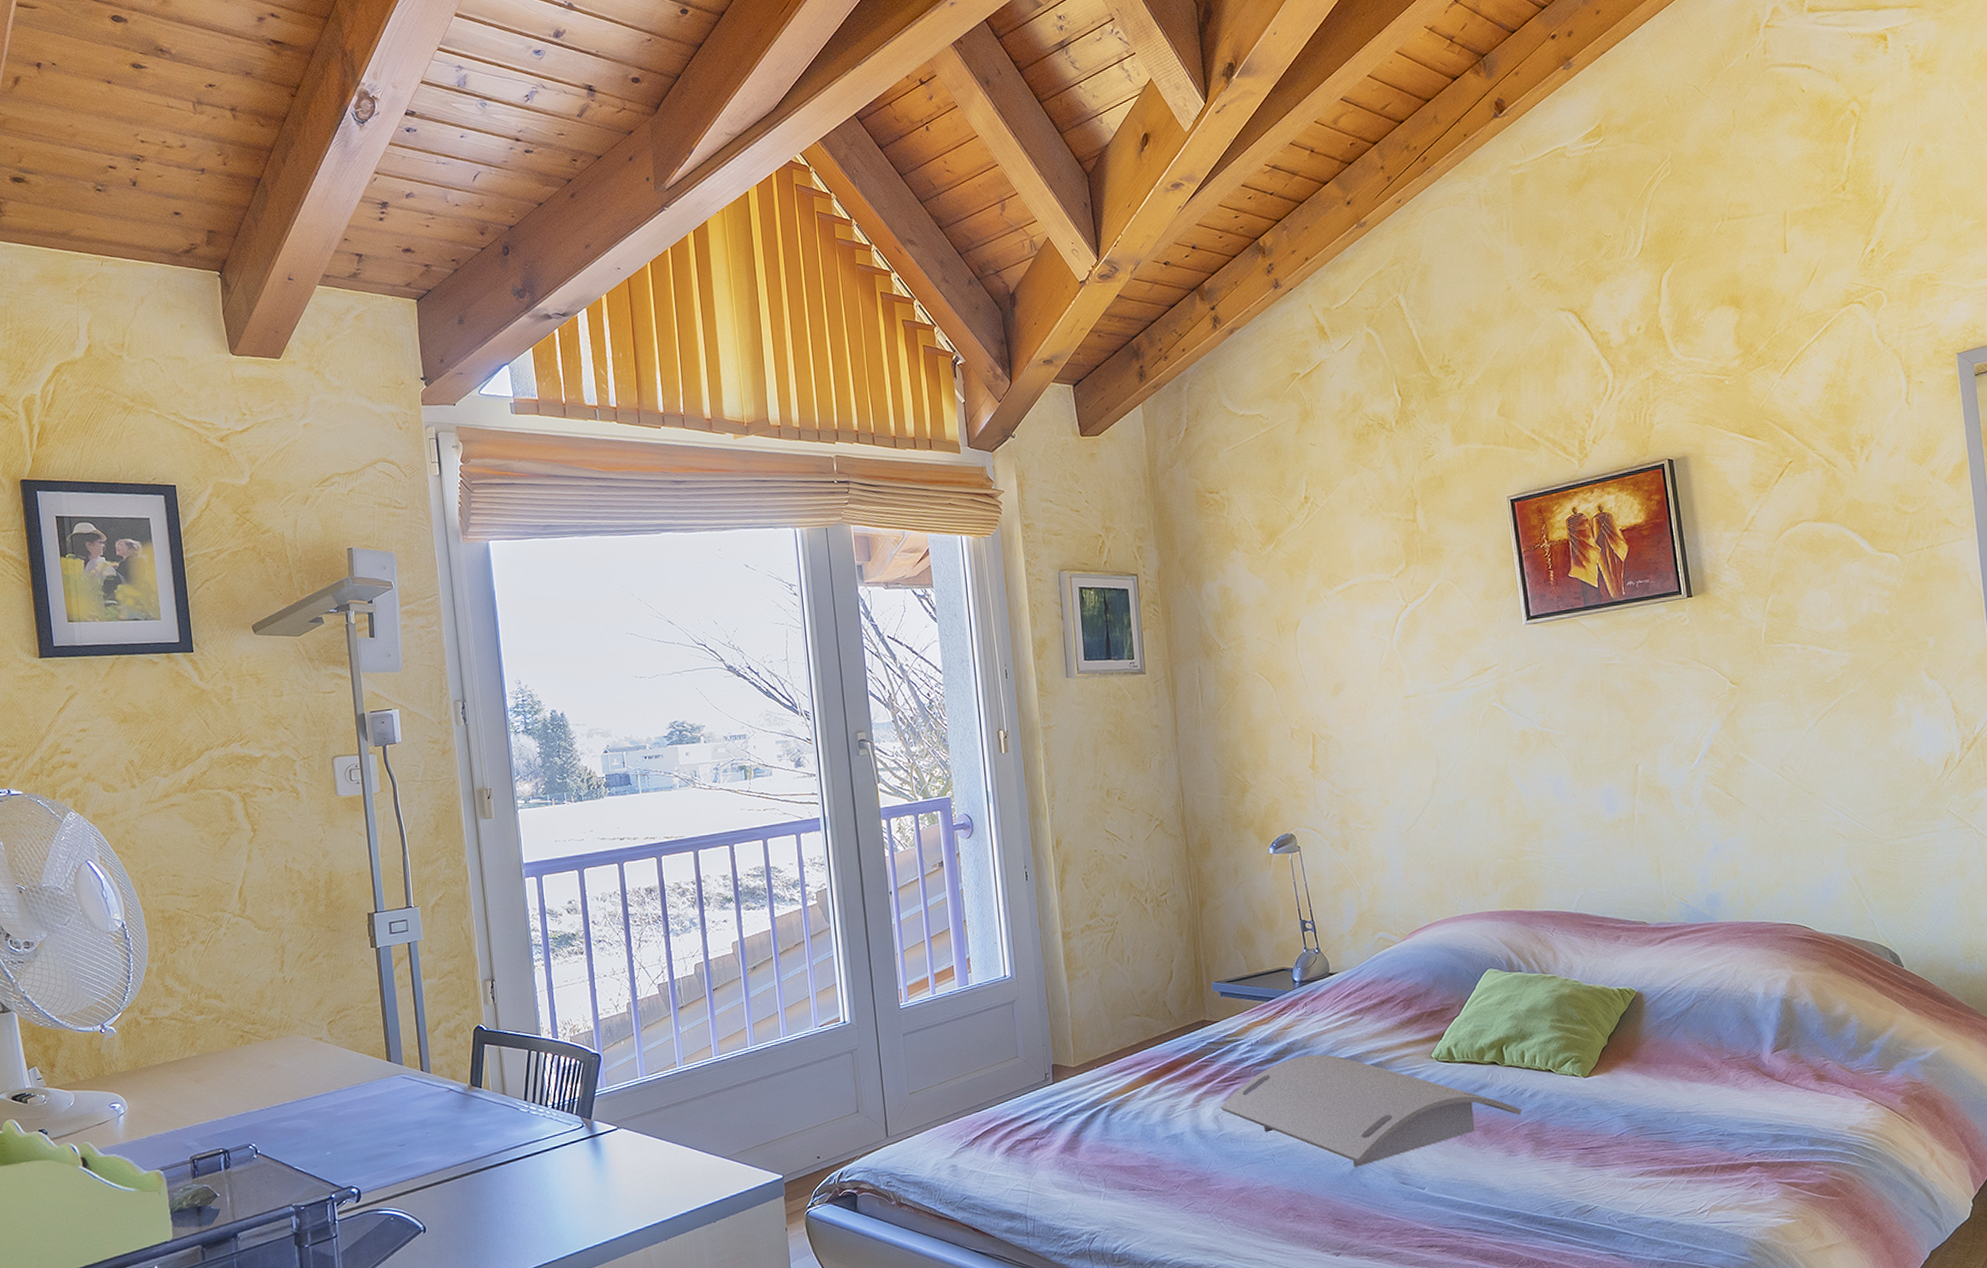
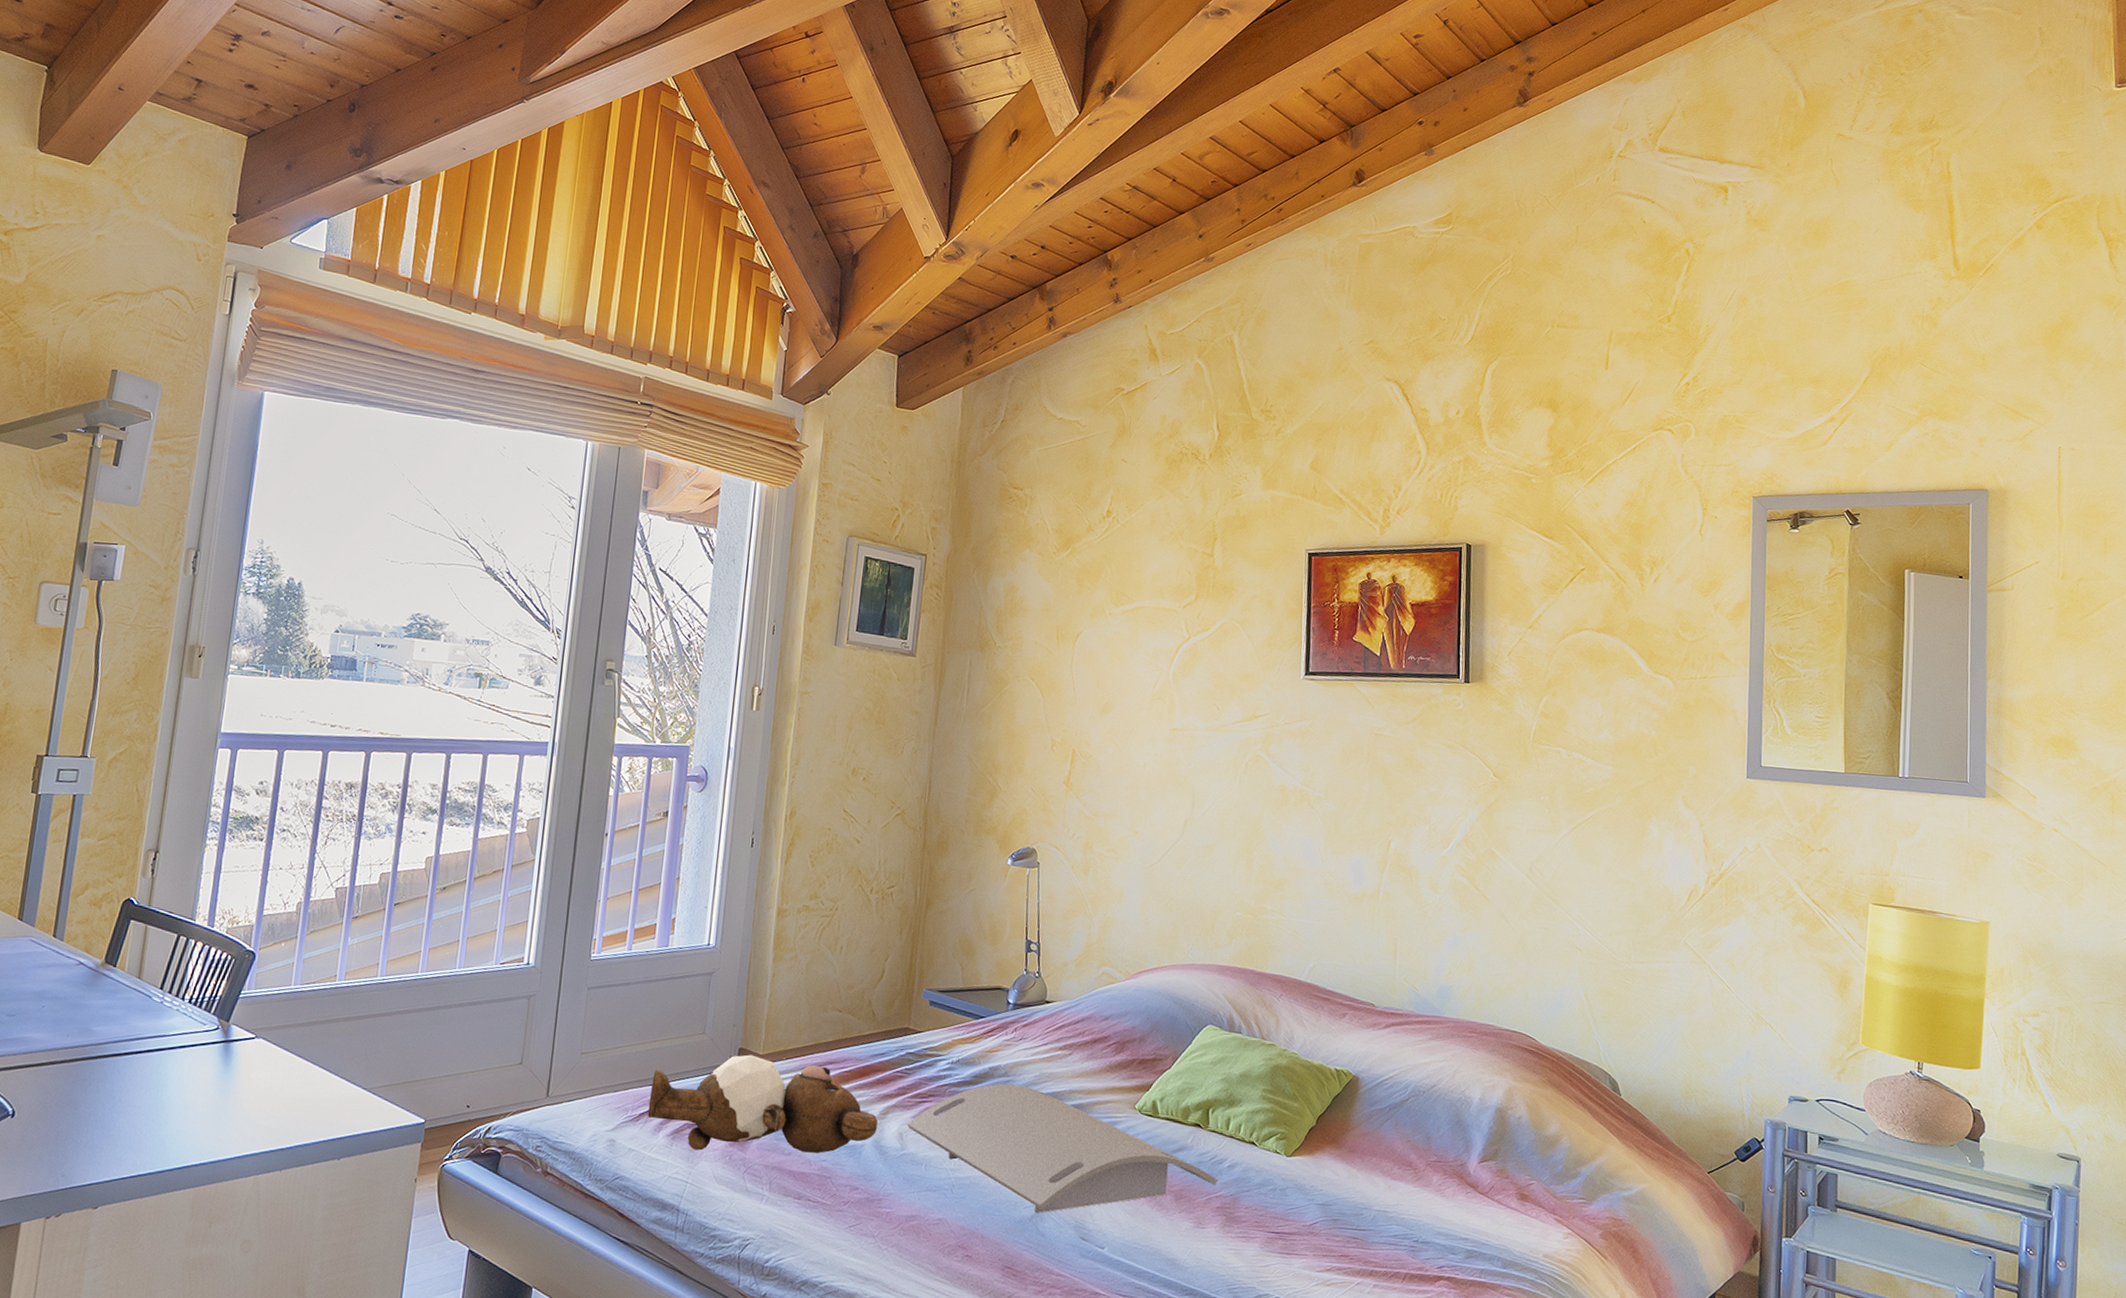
teddy bear: none [978,1068,1193,1162] -> present [647,1054,878,1153]

